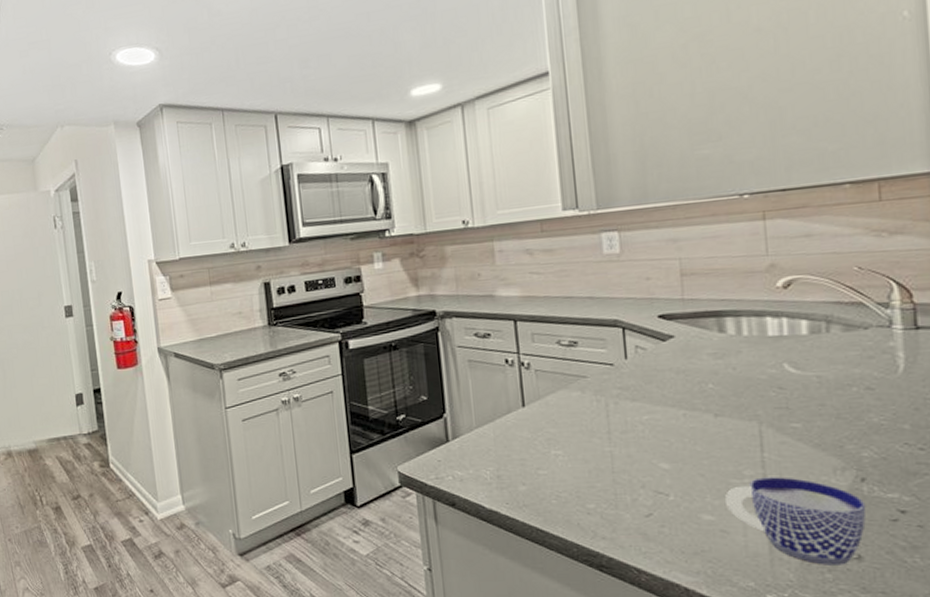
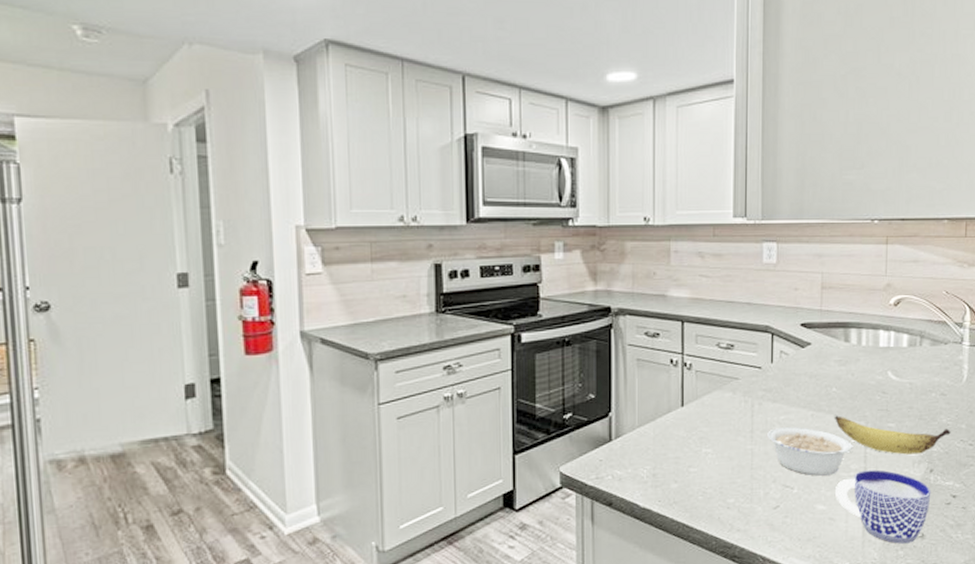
legume: none [628,428,745,482] -> present [767,427,853,476]
banana: none [715,415,888,460] -> present [835,415,951,455]

